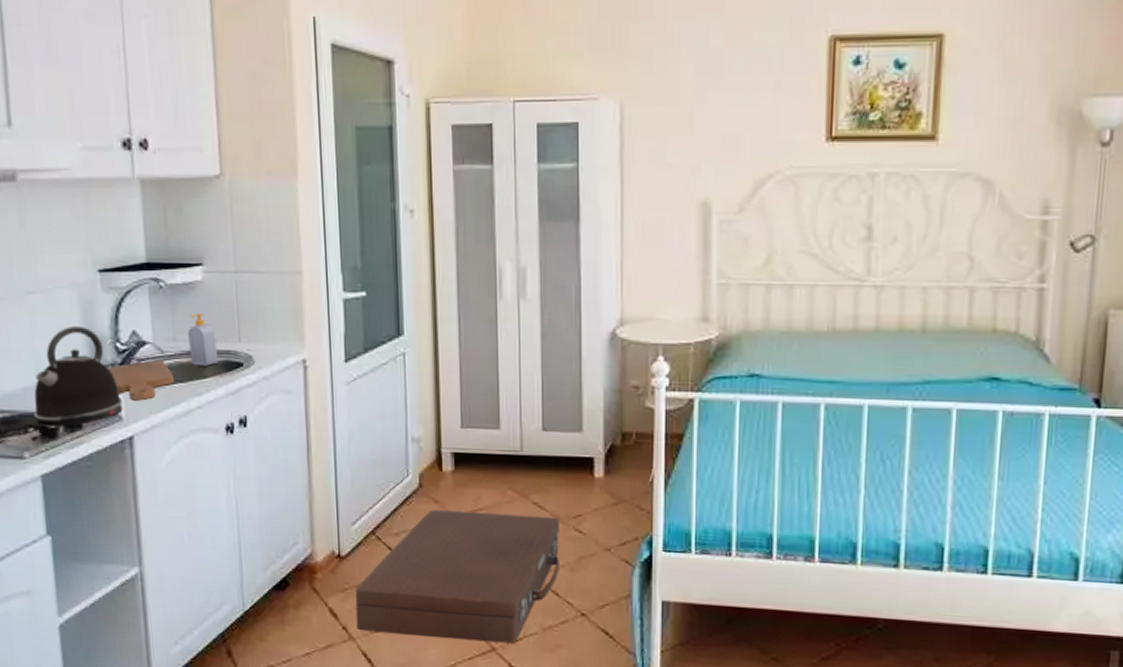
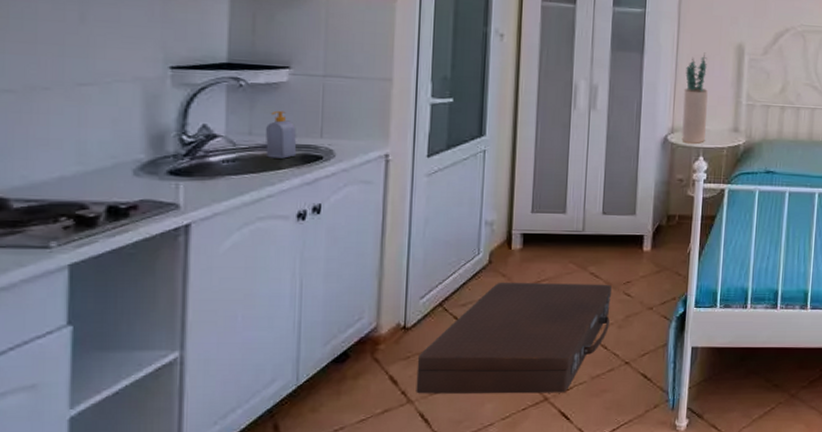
kettle: present [34,325,123,428] -> none [69,117,183,217]
cutting board: present [107,360,175,401] -> none [167,152,246,190]
vase: none [633,215,666,340] -> present [682,52,708,145]

